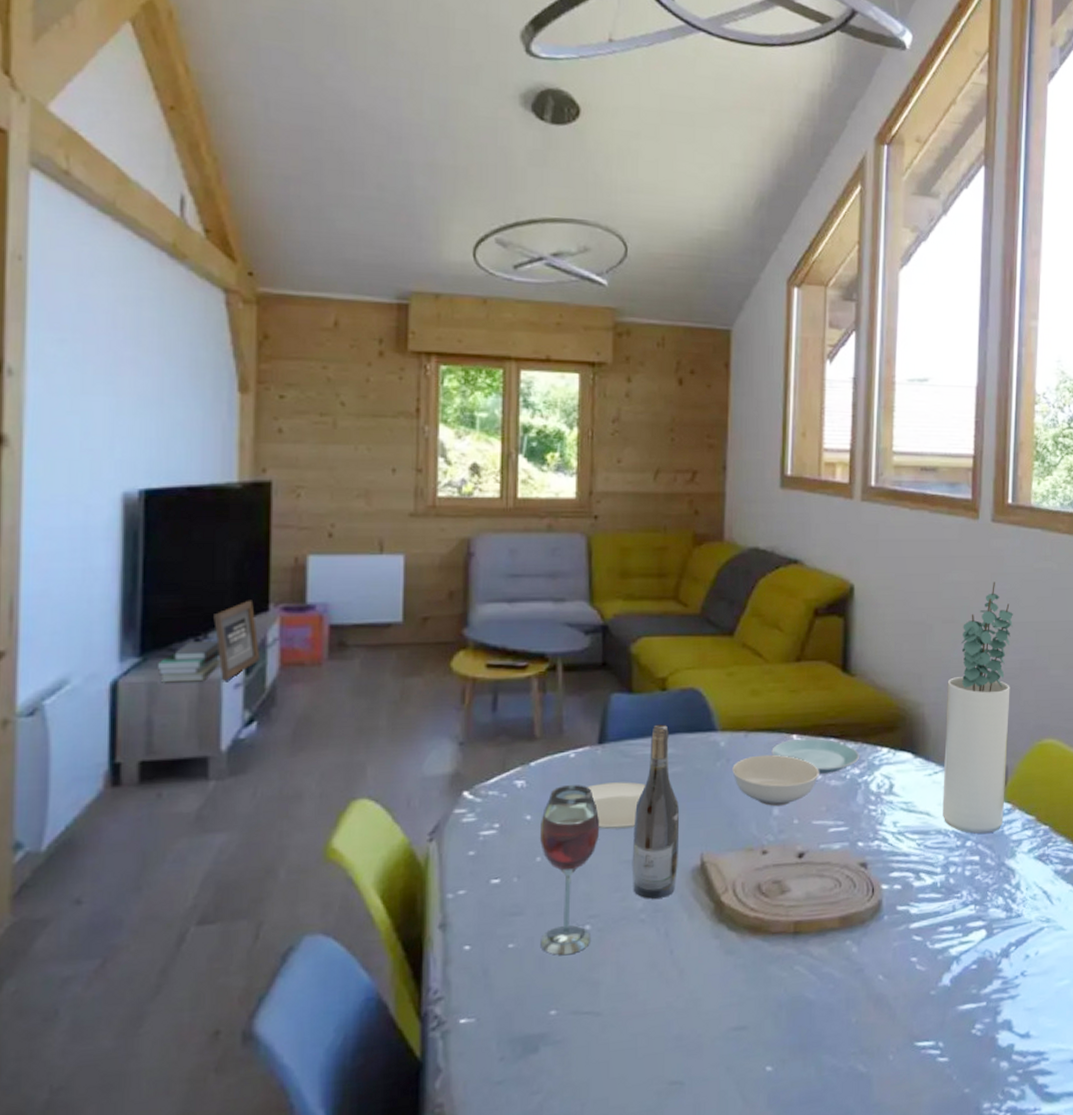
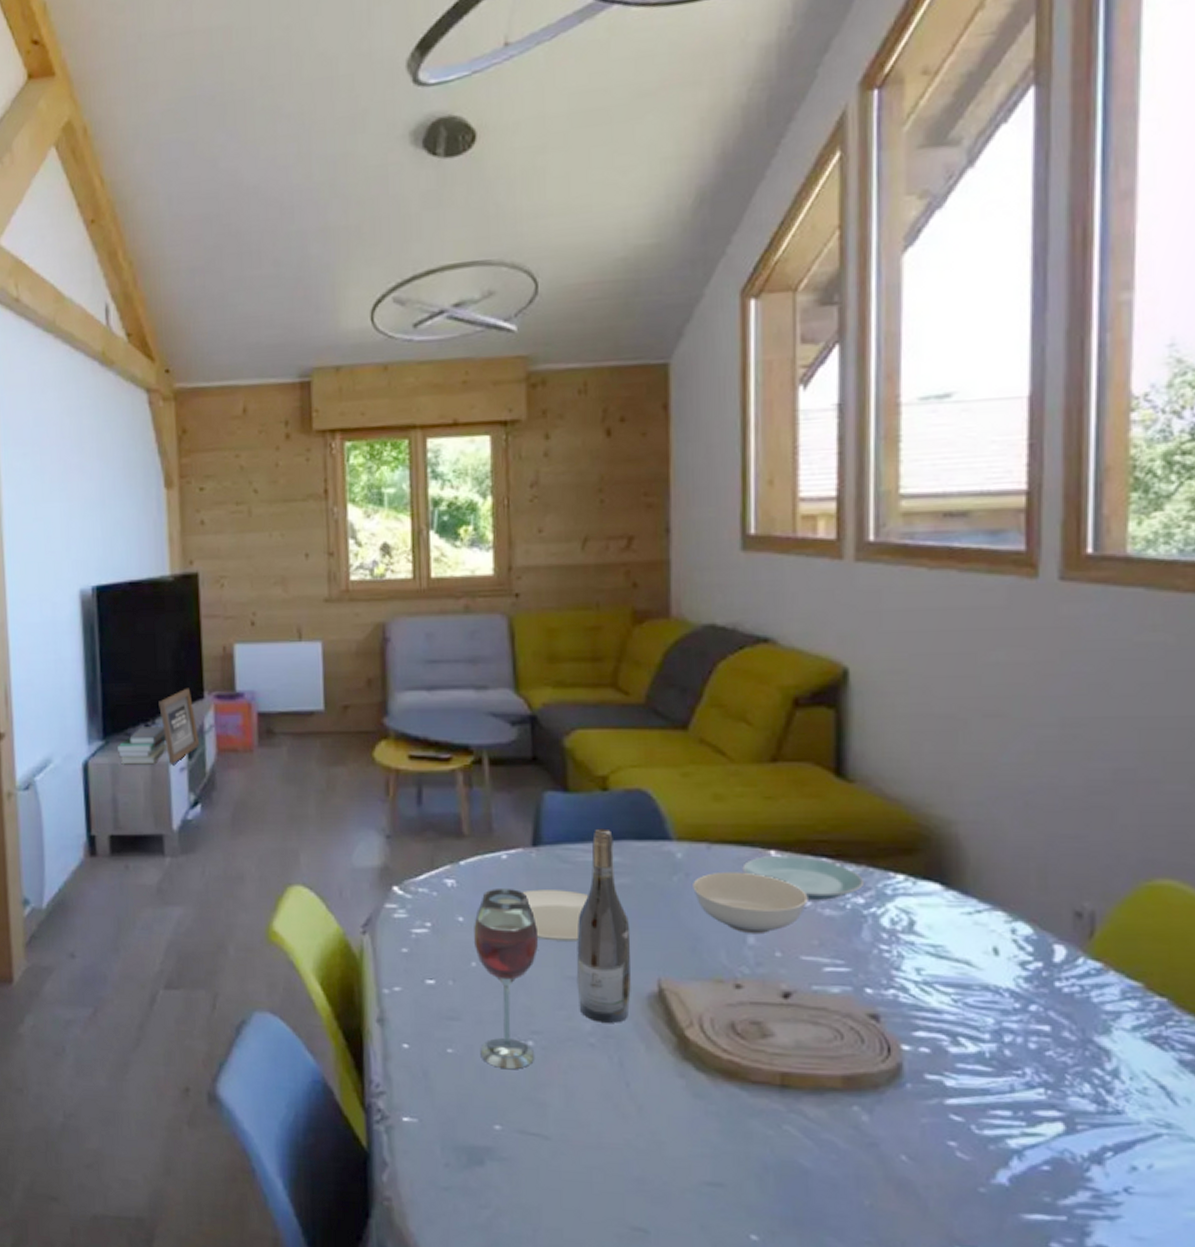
vase: present [943,581,1013,835] -> none [990,662,1099,999]

